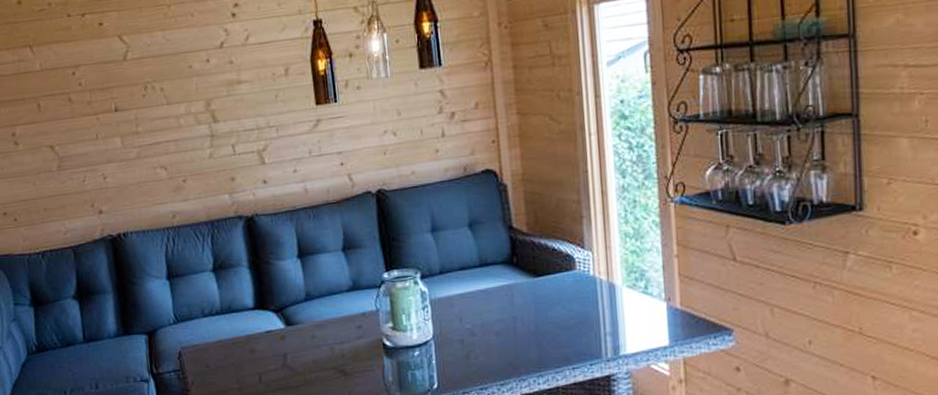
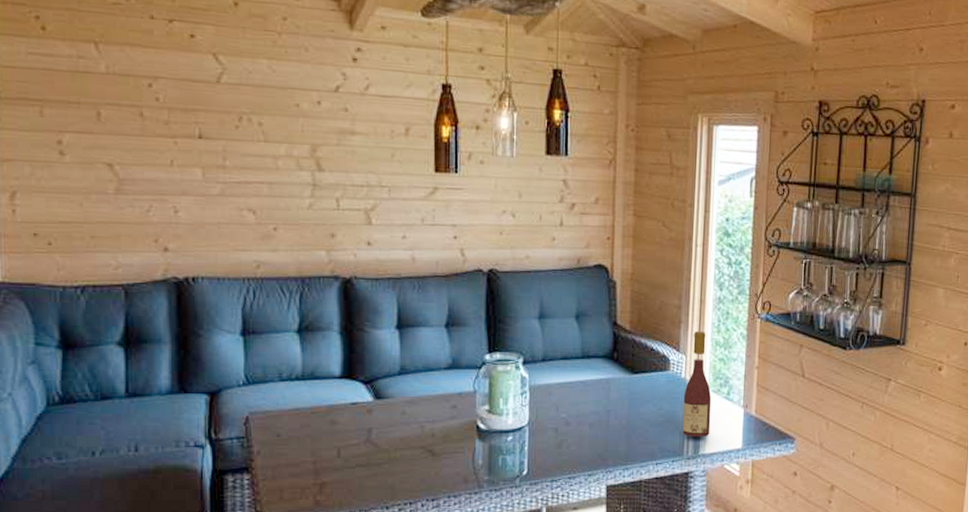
wine bottle: none [595,223,630,338] -> present [682,330,712,438]

